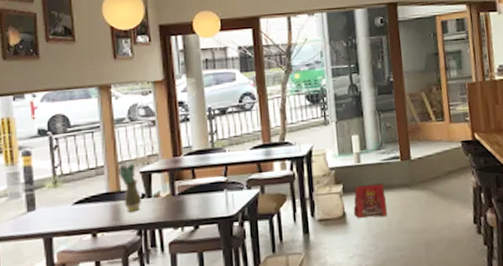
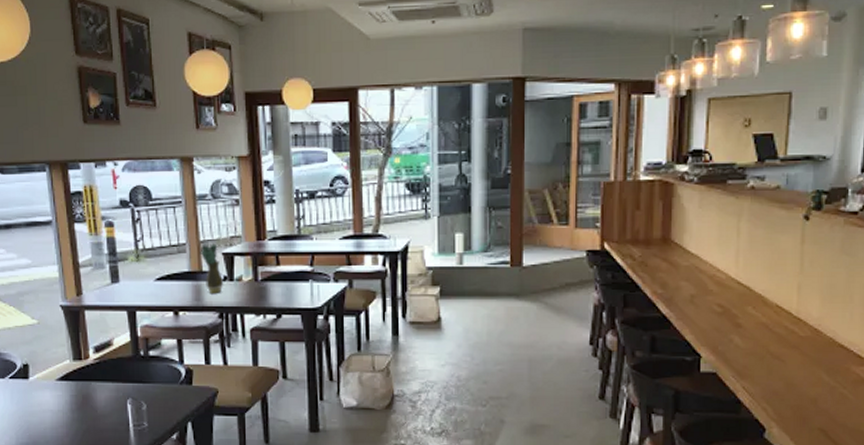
shopping bag: present [353,183,388,219] -> none [450,290,489,326]

